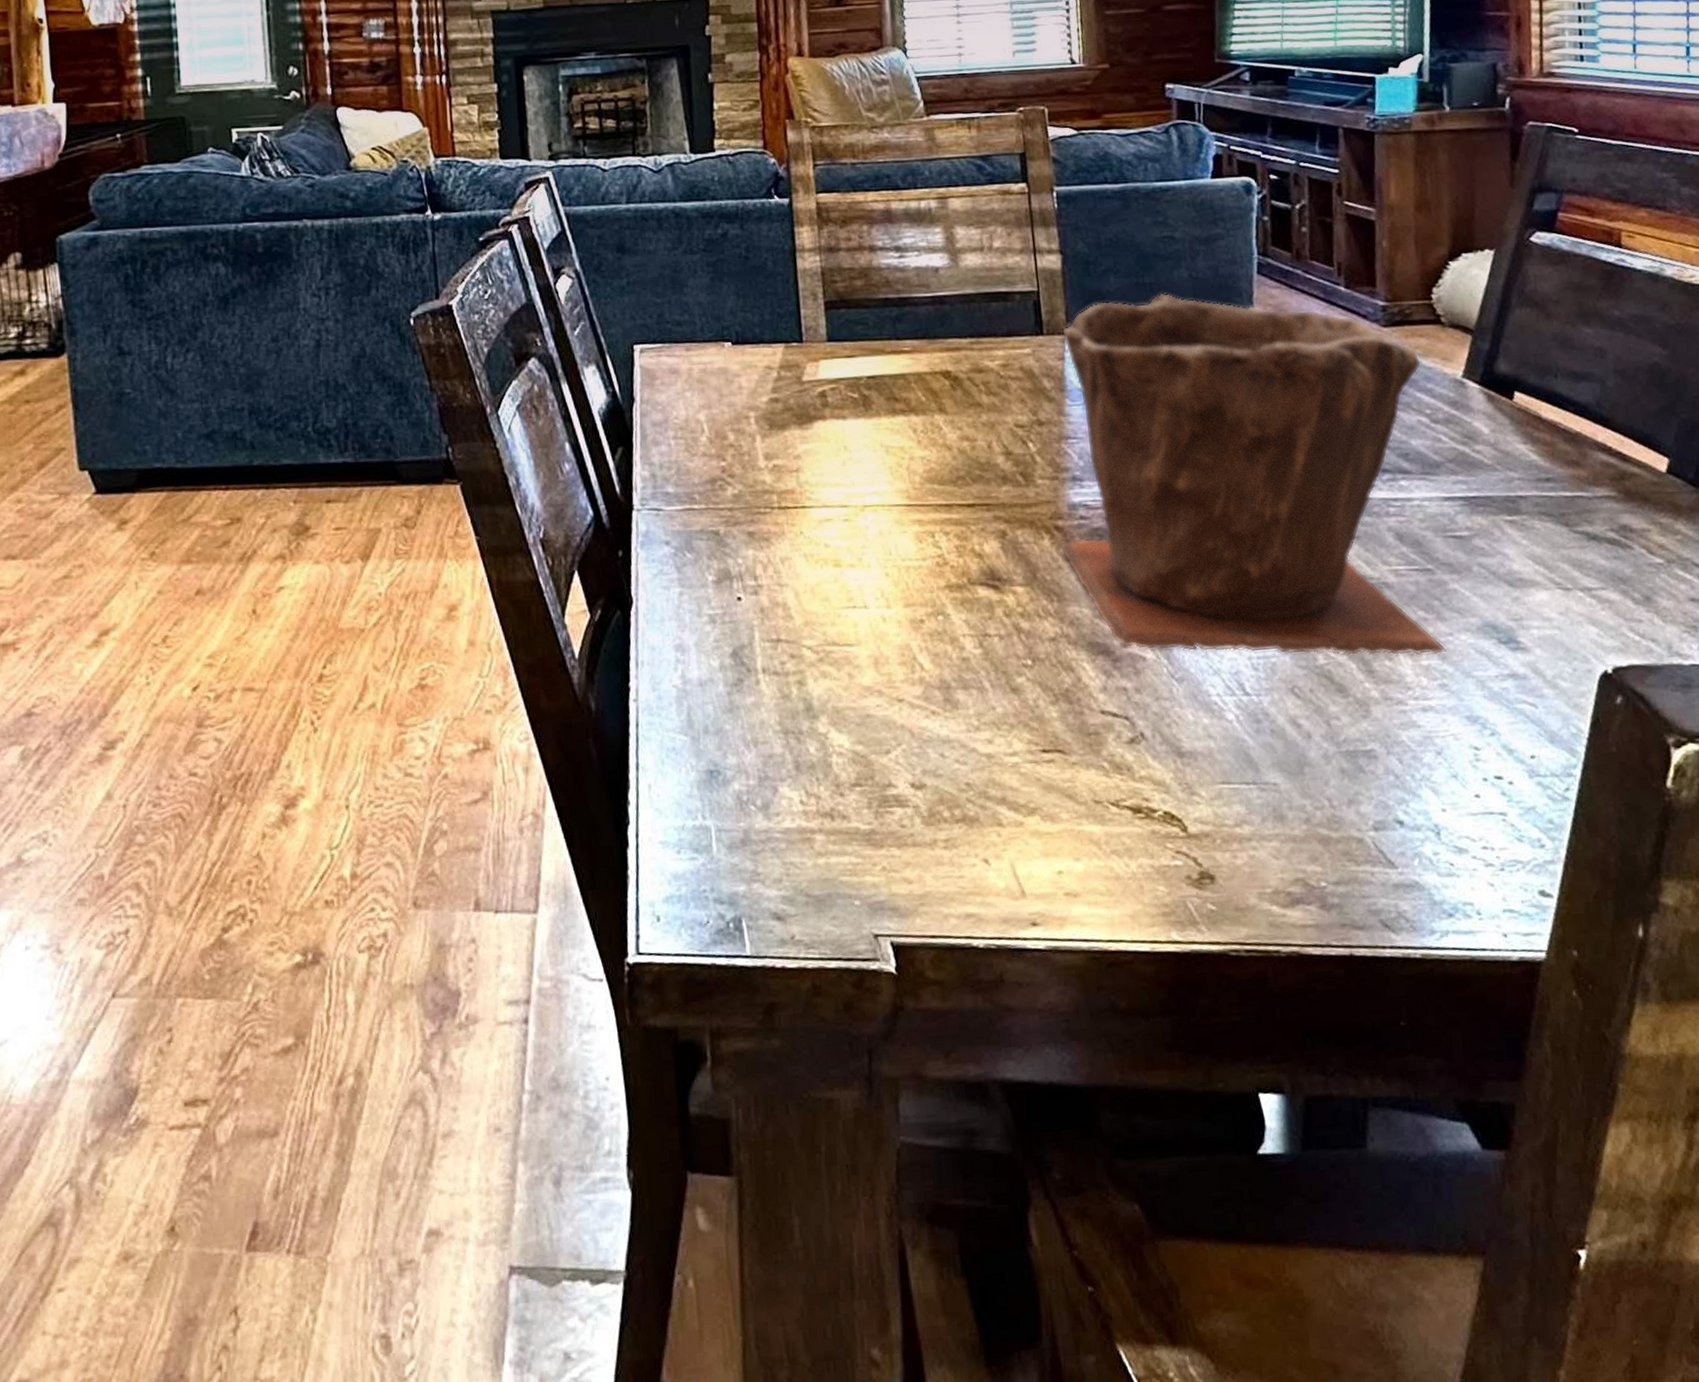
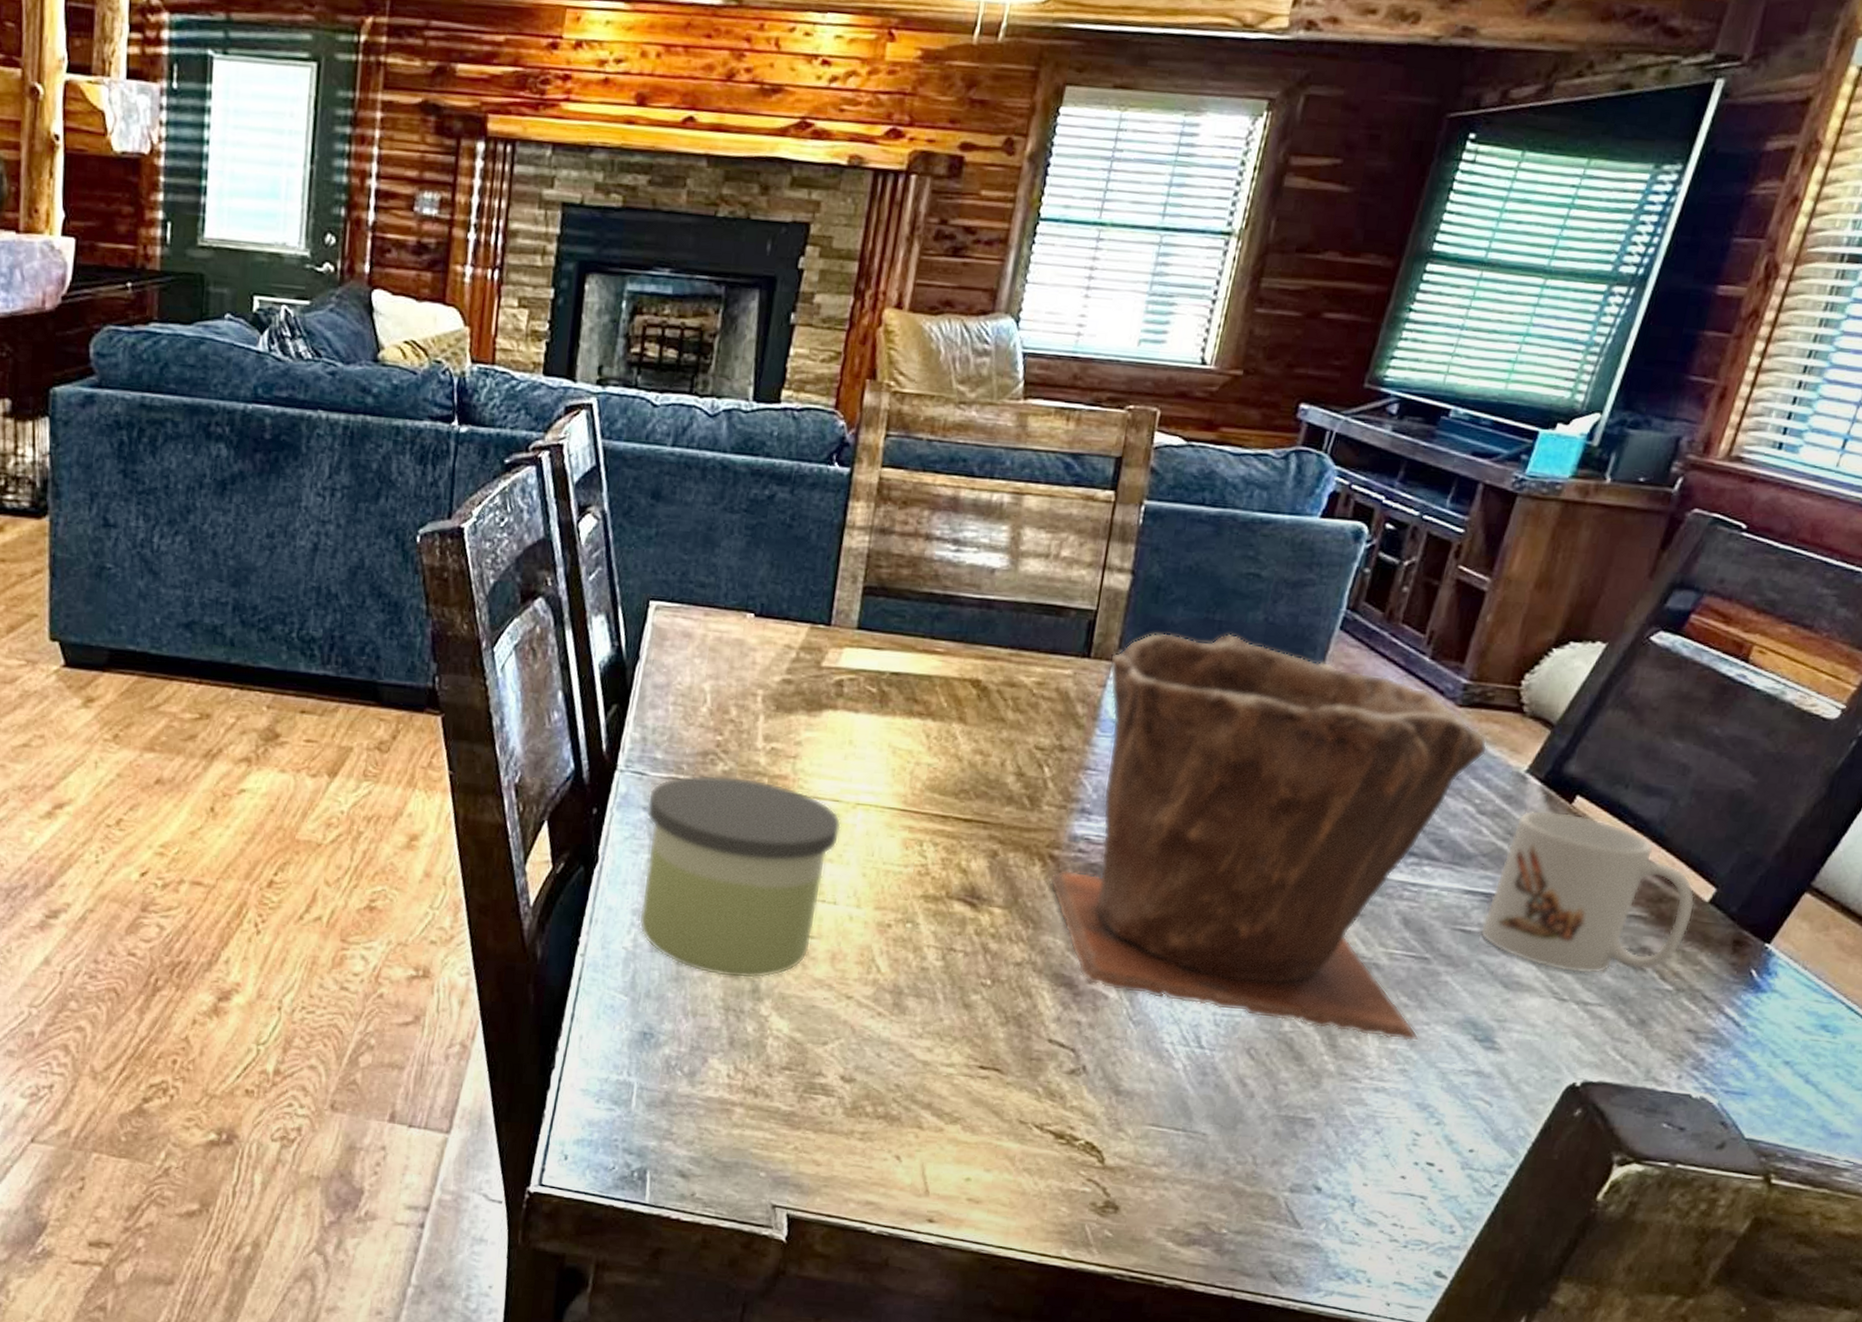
candle: none [668,497,856,700] -> present [639,774,841,979]
mug: none [1469,409,1657,562] -> present [1480,810,1695,974]

